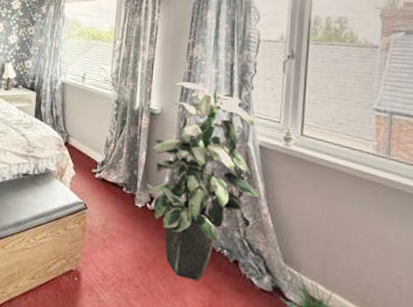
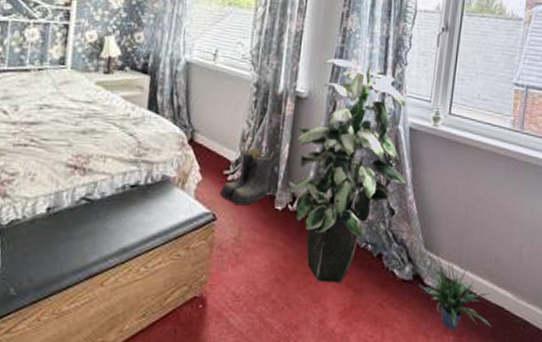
boots: none [89,152,132,200] -> present [220,148,273,206]

